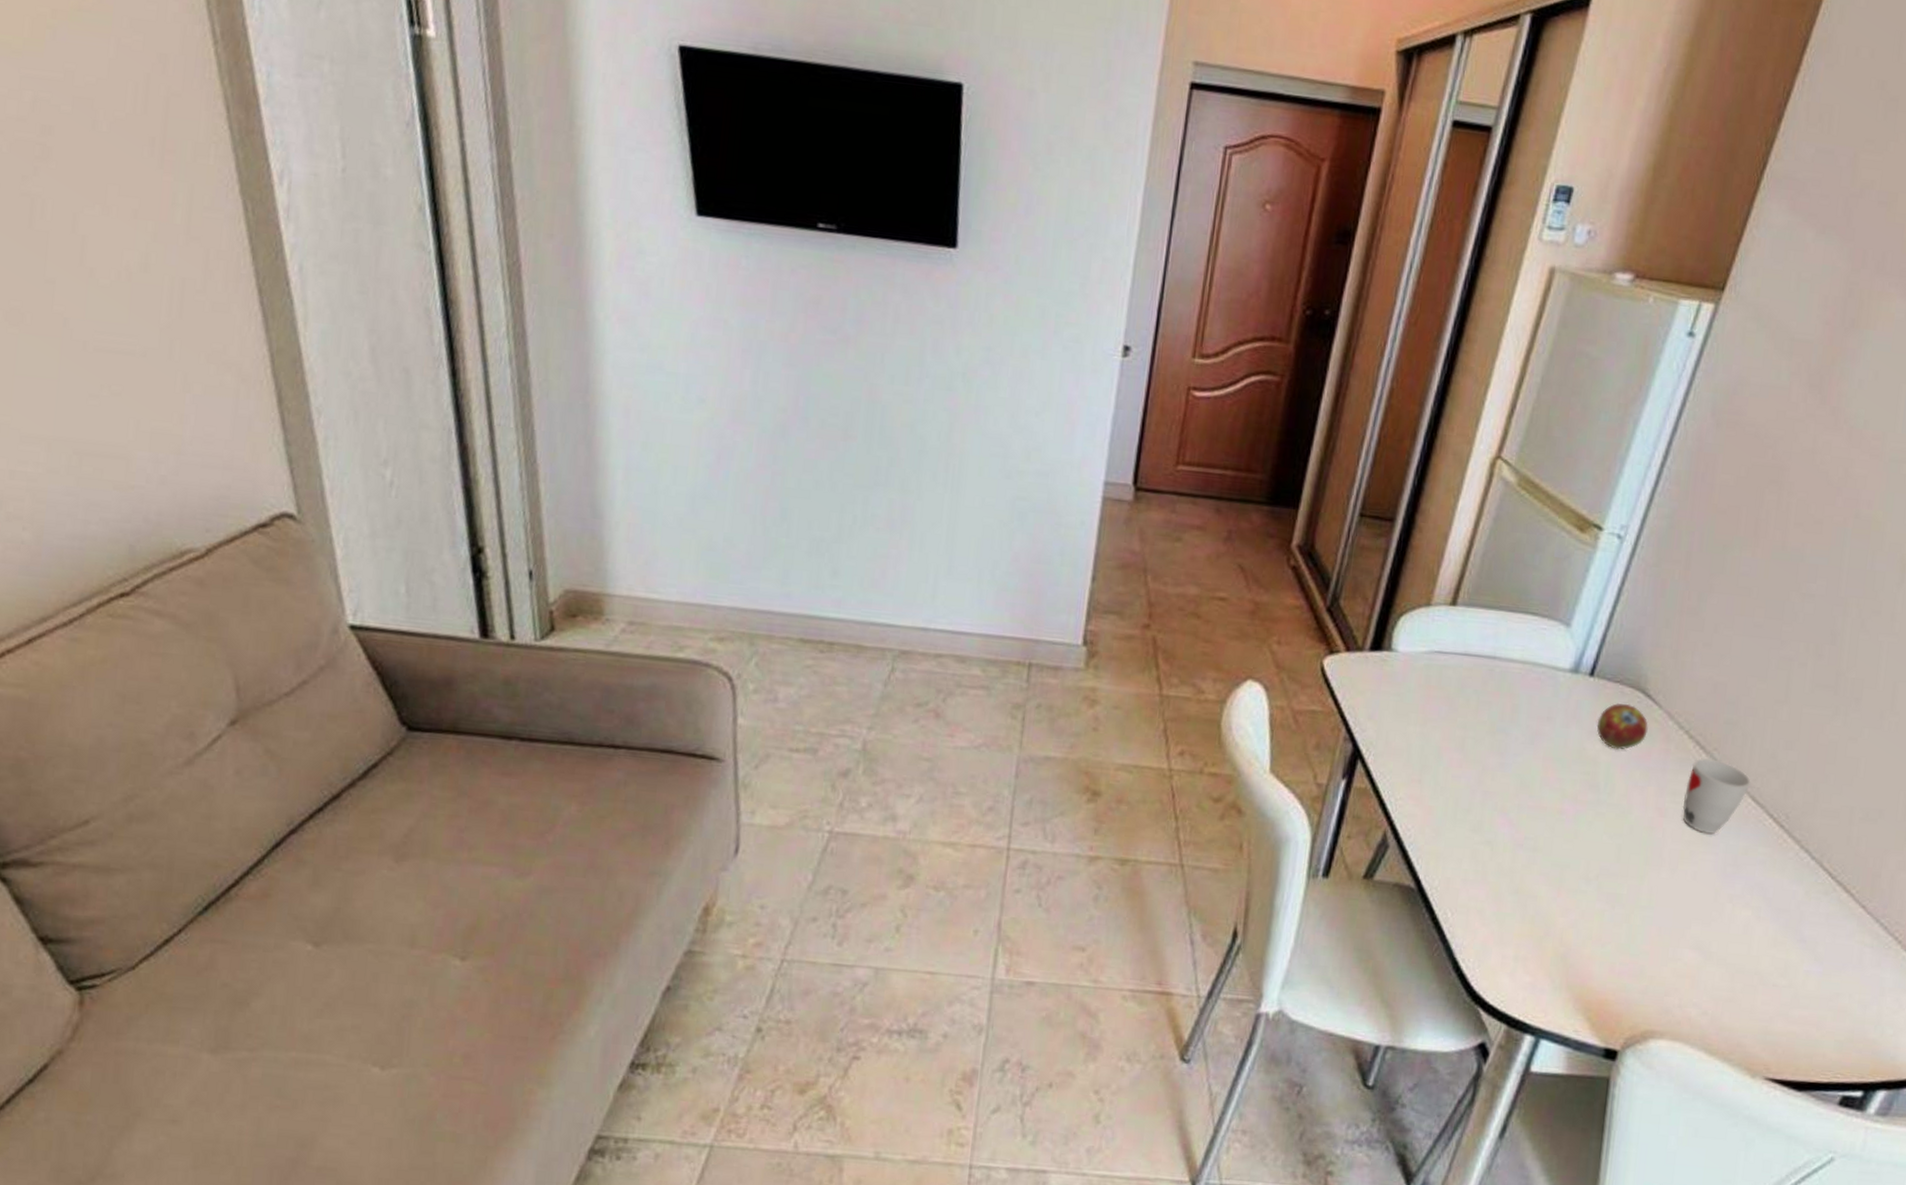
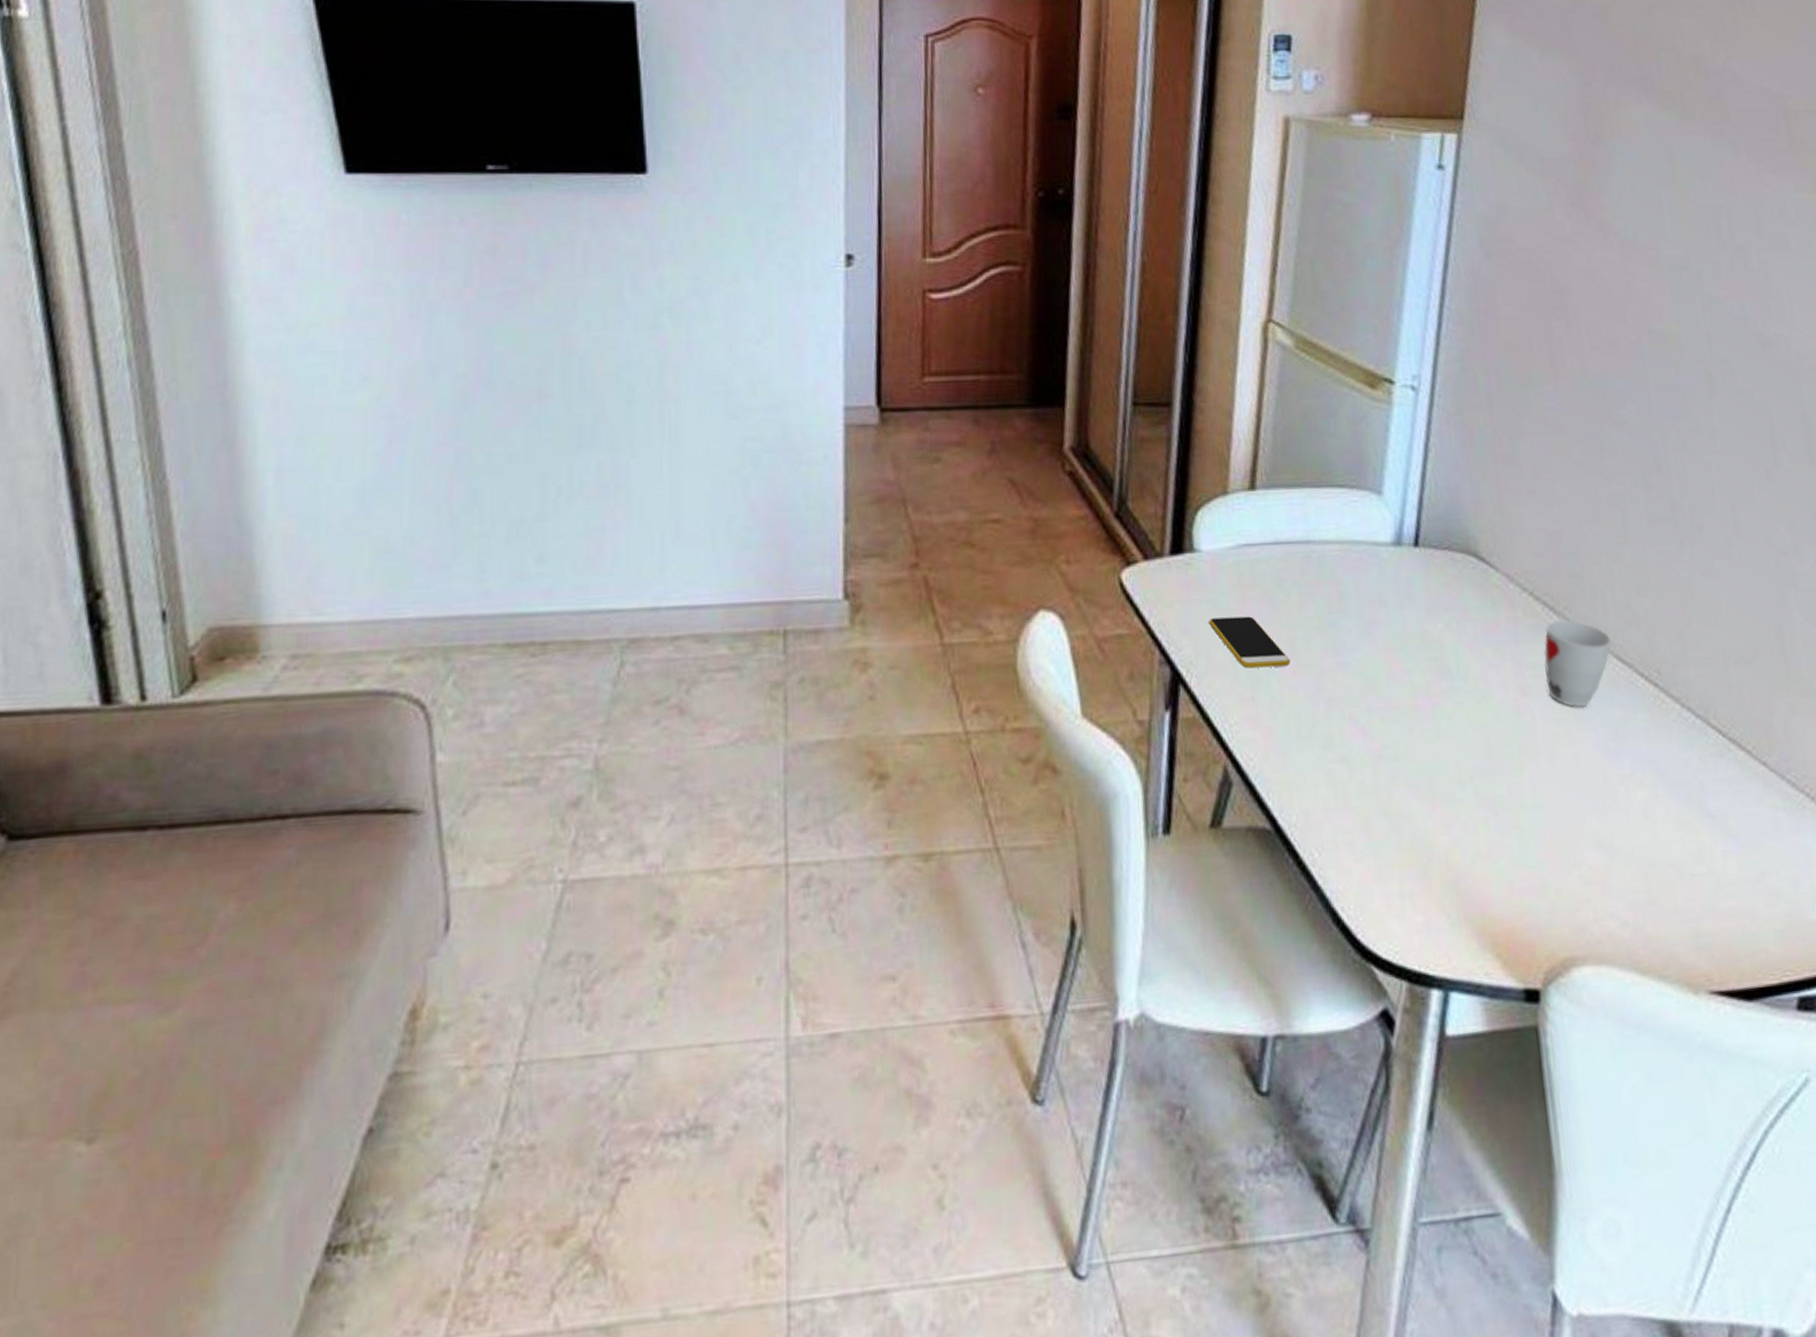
smartphone: none [1393,709,1459,759] -> present [1209,616,1291,668]
fruit: present [1596,703,1648,750] -> none [1433,571,1490,626]

